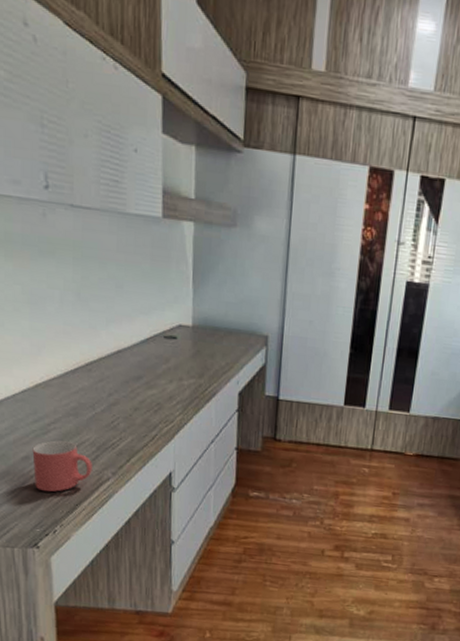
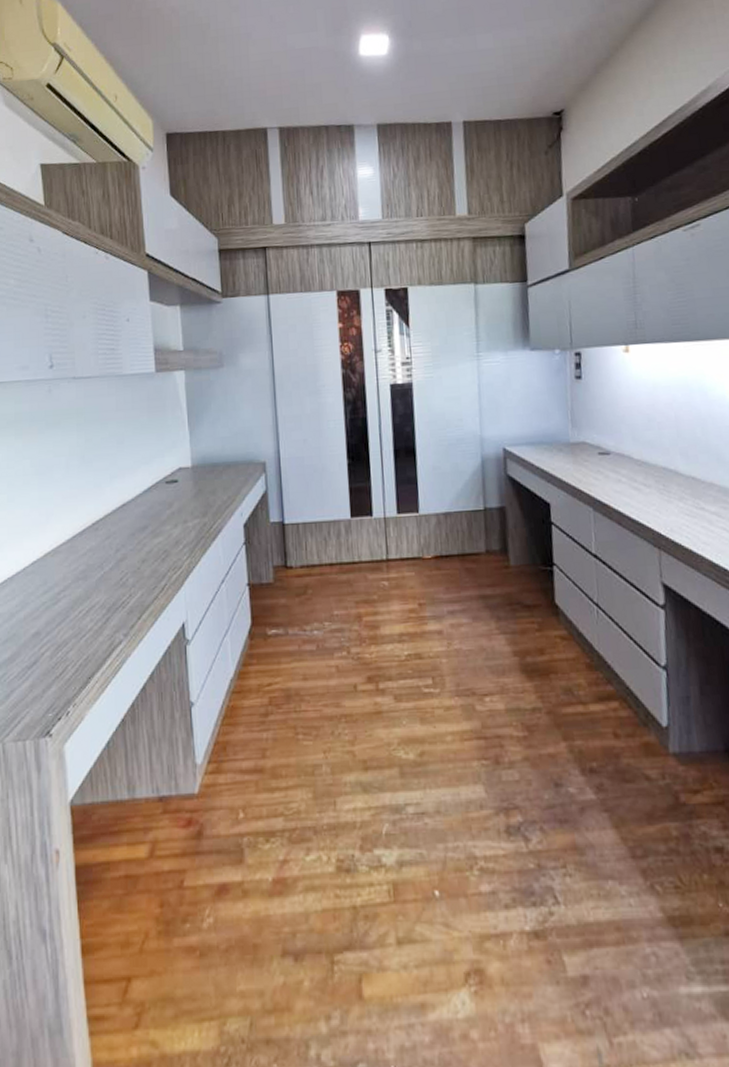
mug: present [32,440,92,492] -> none [43,608,104,669]

